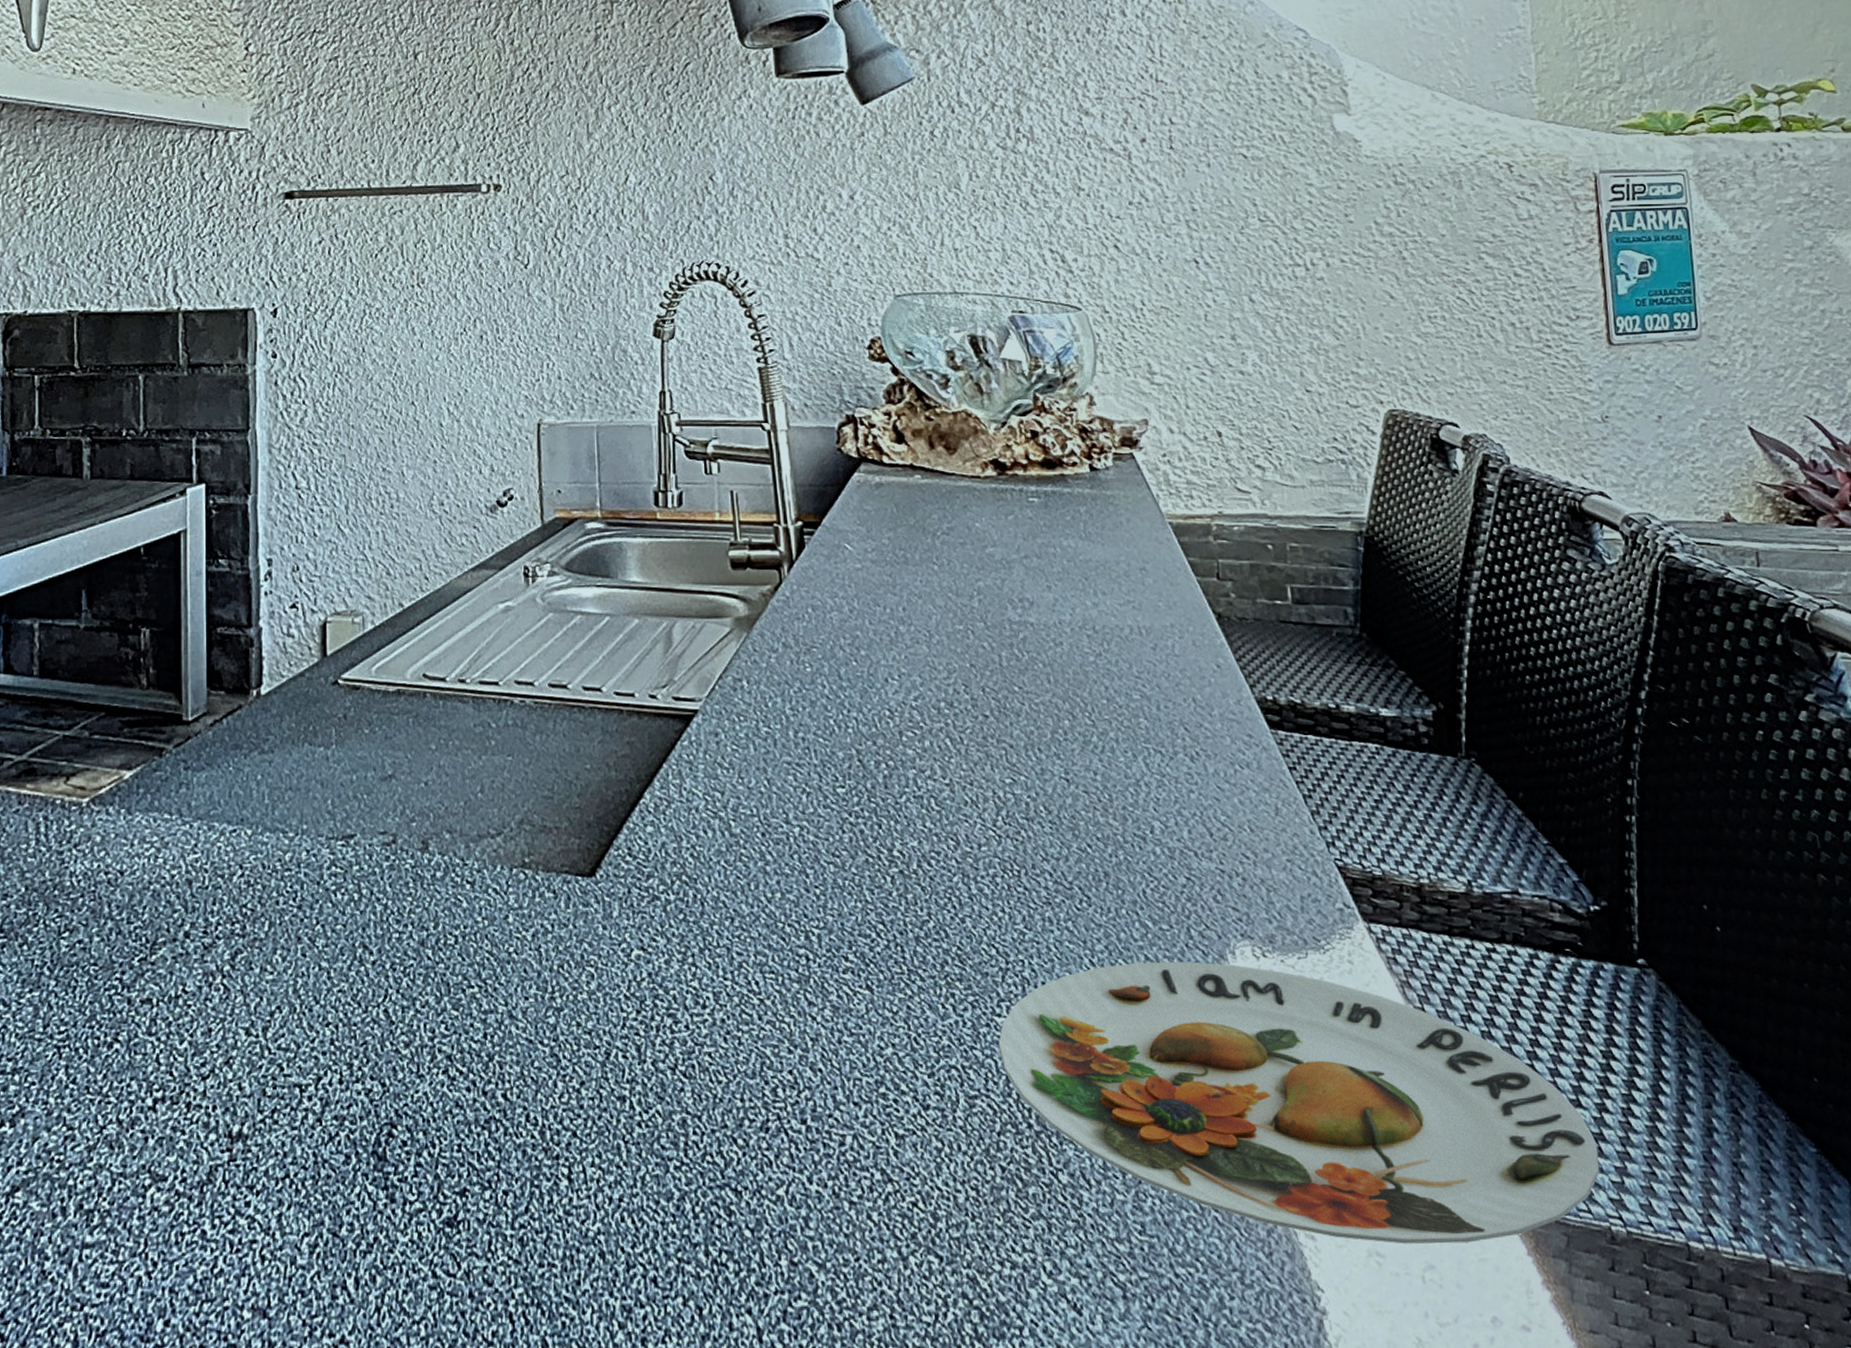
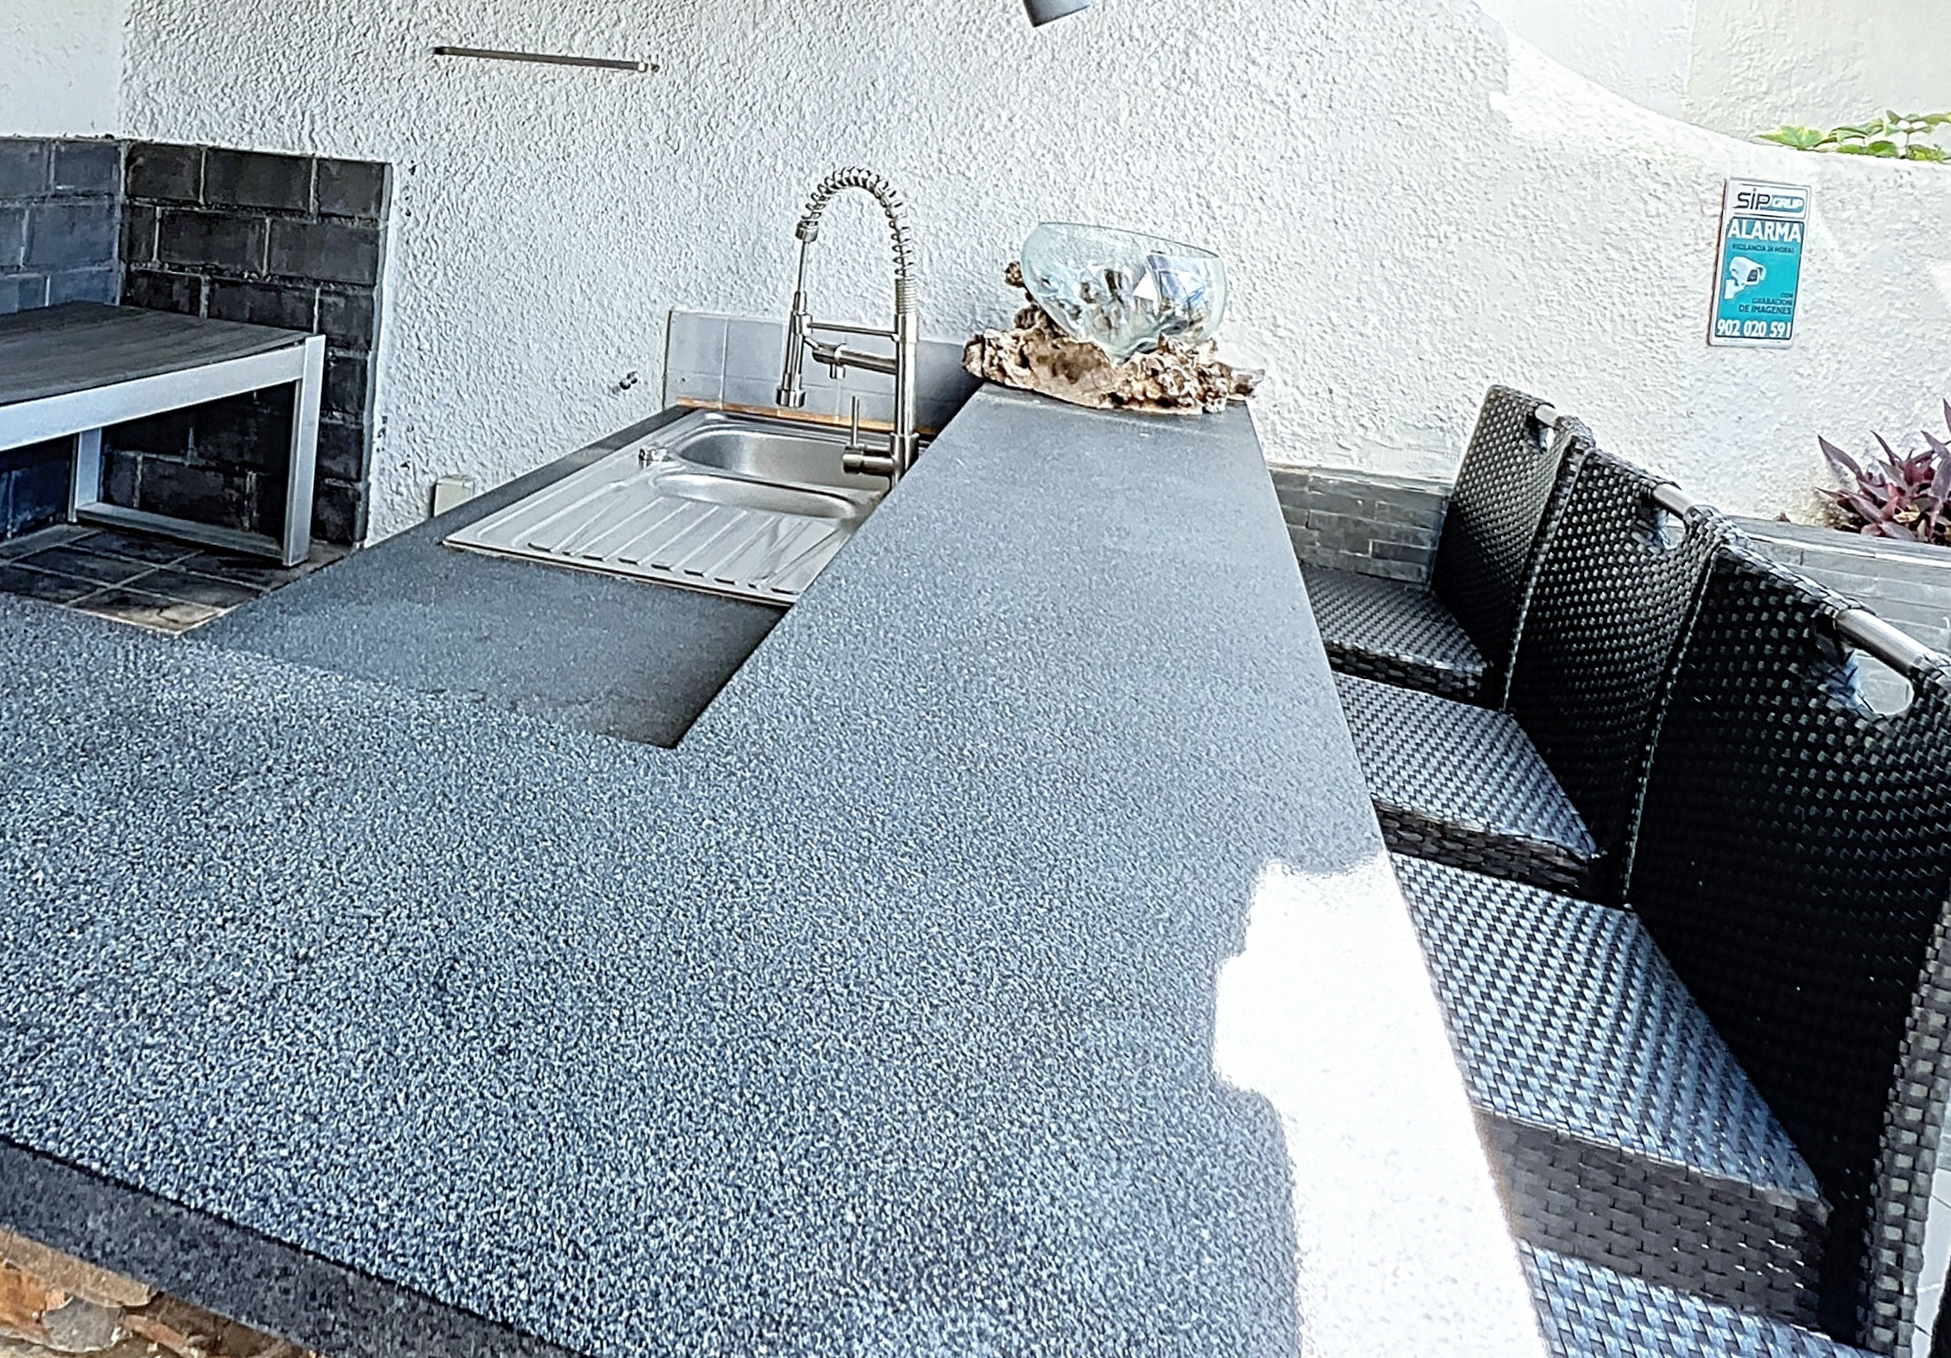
plate: present [998,961,1600,1244] -> none [1036,869,1559,1134]

